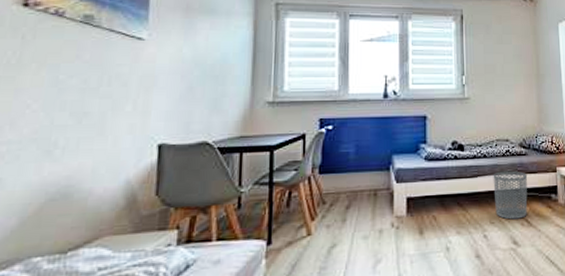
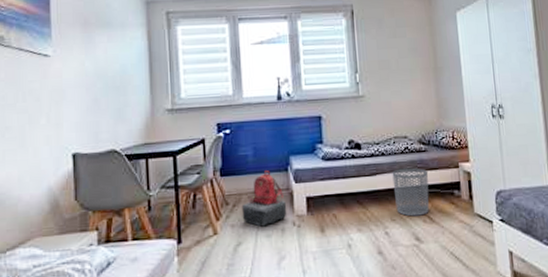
backpack: none [339,169,386,228] -> present [241,170,287,227]

